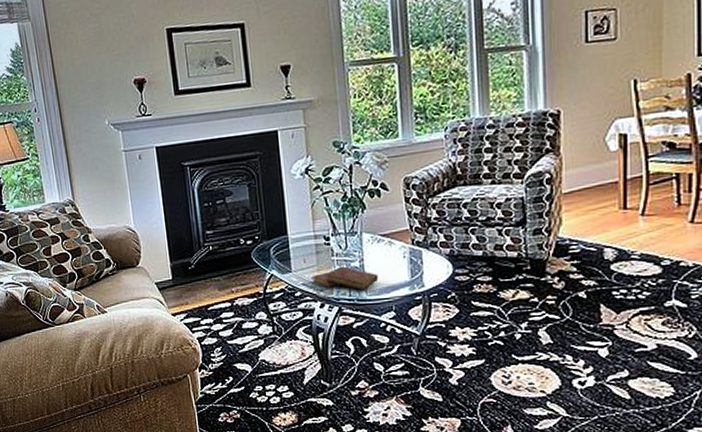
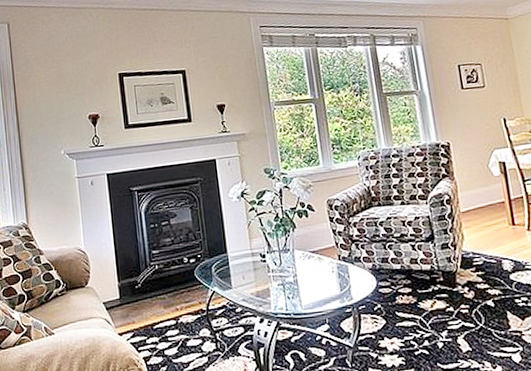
book: present [312,266,379,290] -> none [251,282,312,304]

